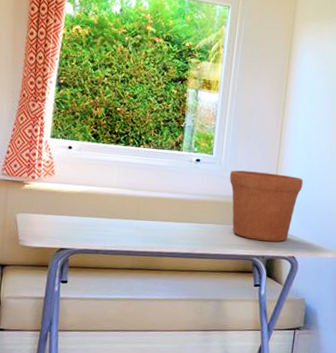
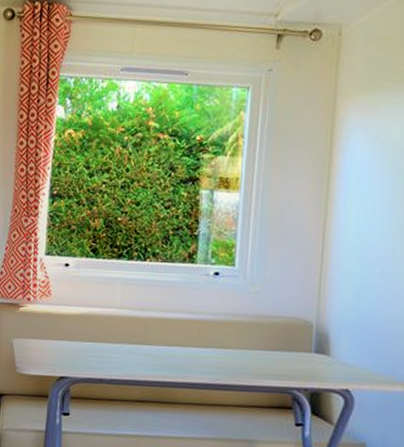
flower pot: present [229,170,303,242] -> none [257,284,357,372]

